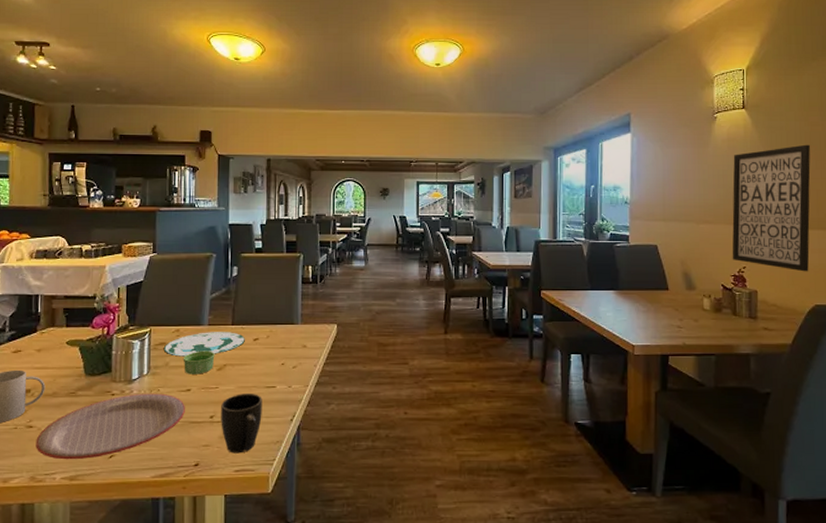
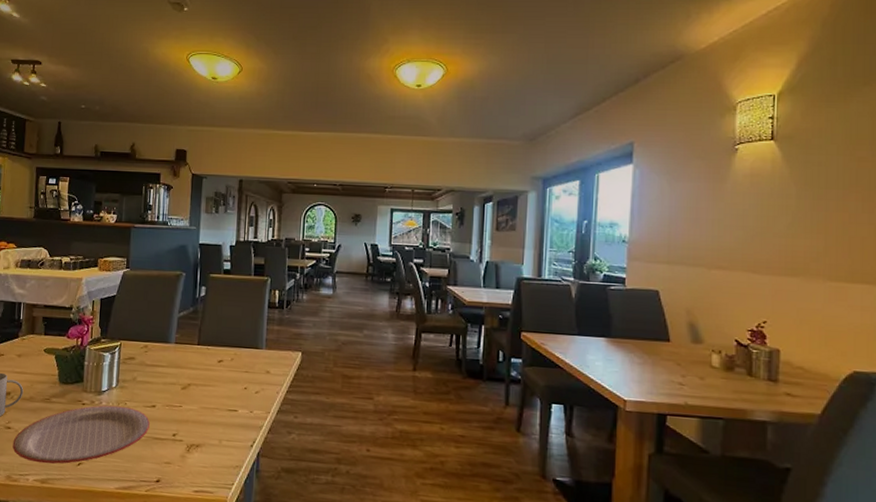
plate: present [164,332,245,357] -> none [133,350,210,373]
ramekin: present [183,350,215,374] -> none [149,368,180,392]
mug: present [221,394,262,454] -> none [182,414,224,474]
wall art: present [732,144,811,272] -> none [749,183,855,332]

